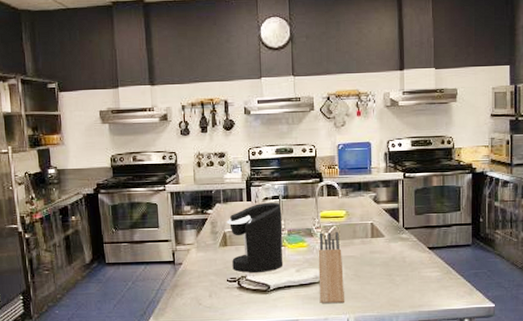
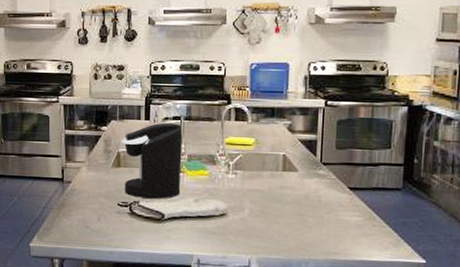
knife block: present [318,232,344,303] -> none [218,161,248,241]

